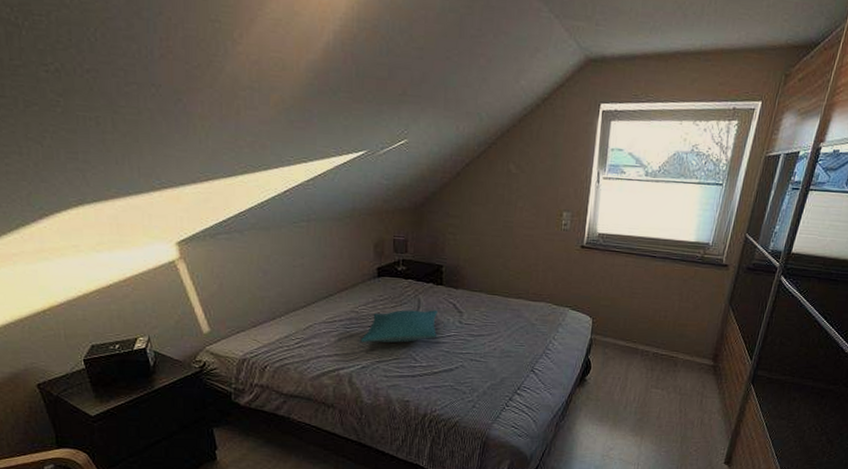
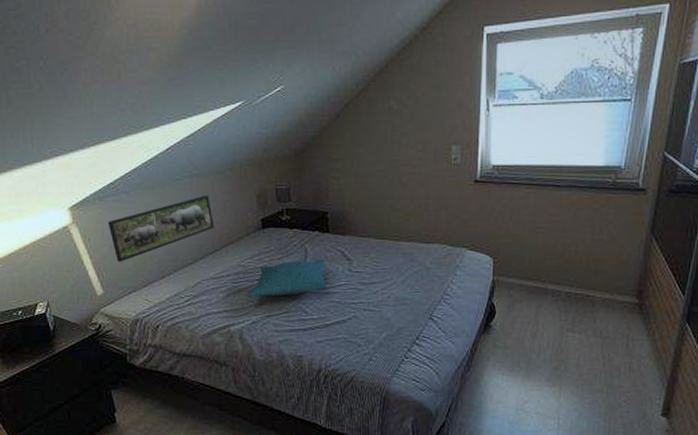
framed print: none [218,240,329,301] -> present [107,195,214,262]

